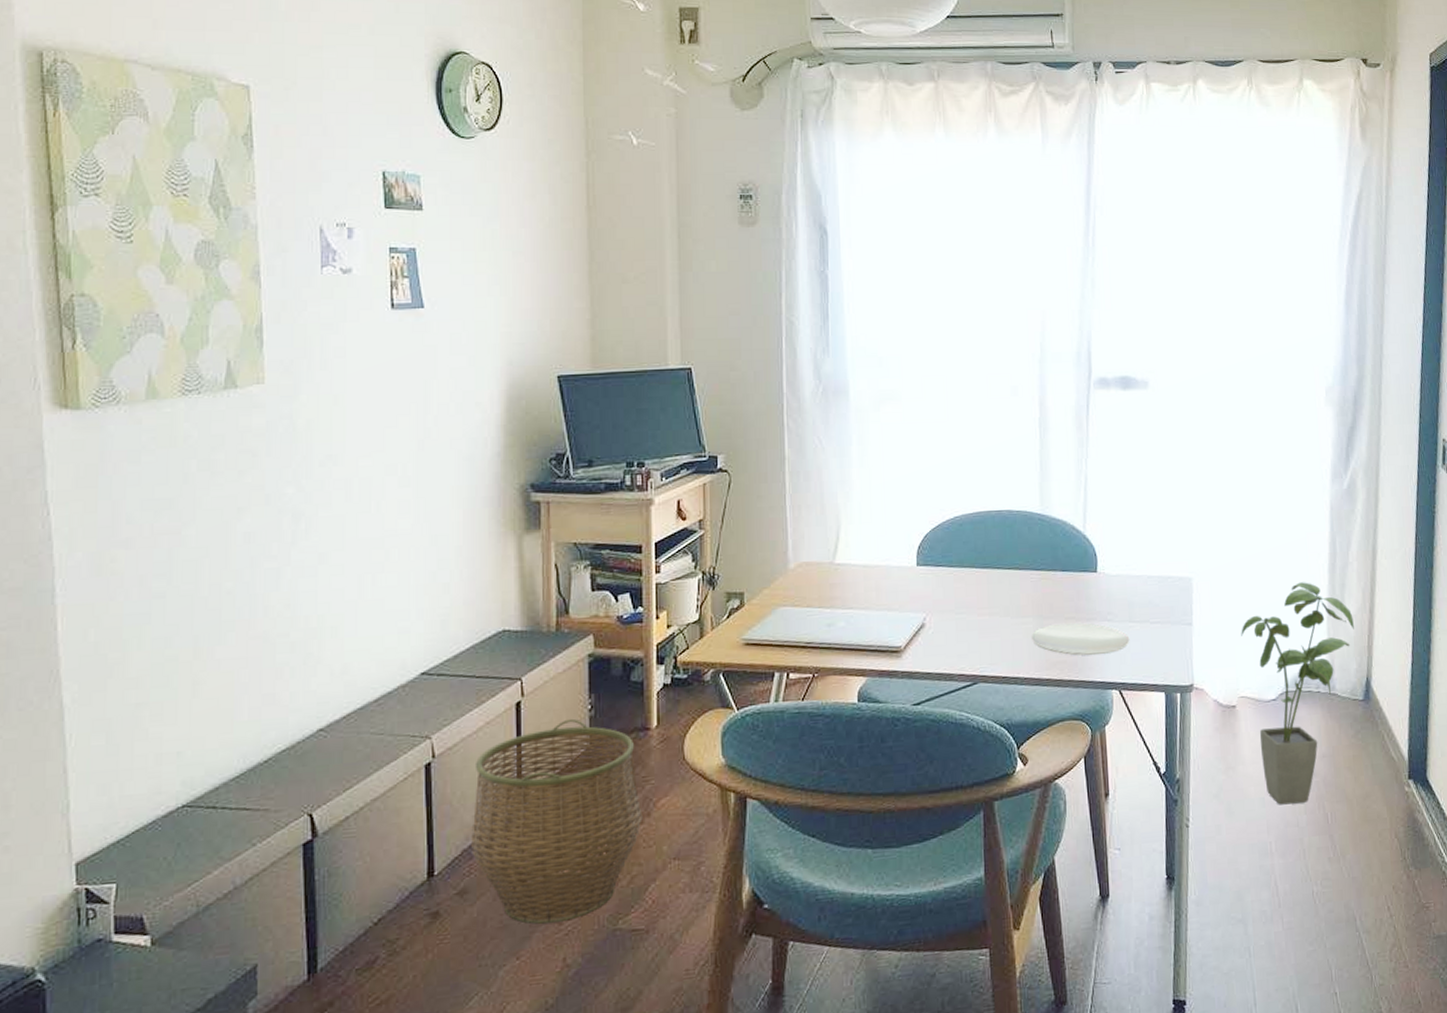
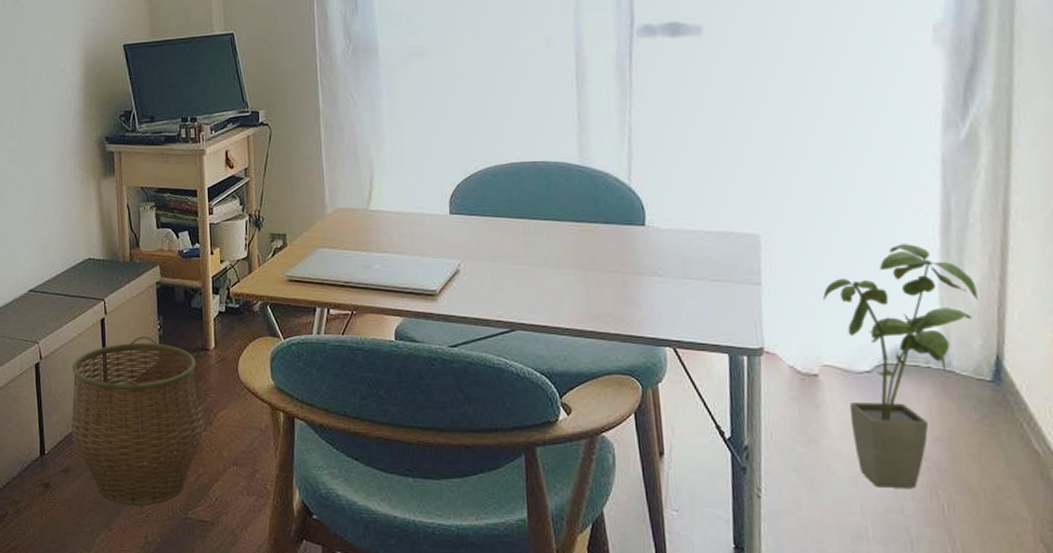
plate: present [1030,623,1130,656] -> none [571,276,685,311]

